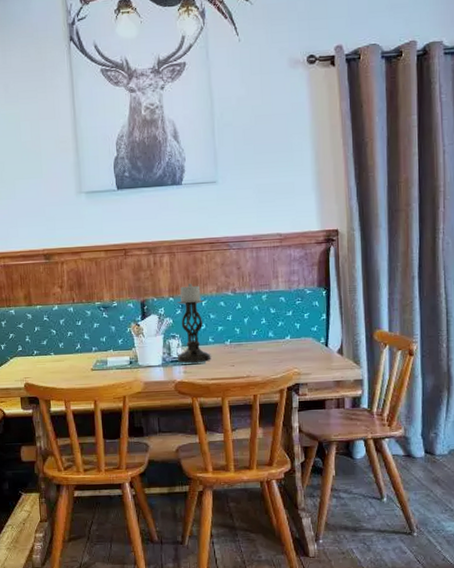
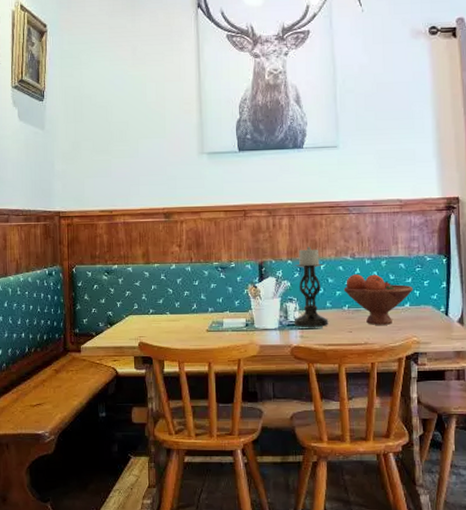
fruit bowl: none [225,308,294,359] -> present [343,274,413,325]

